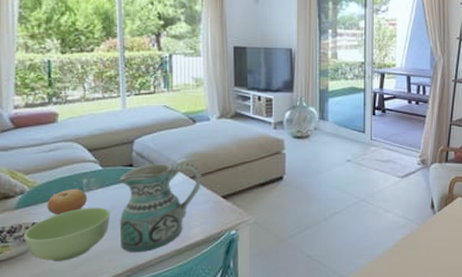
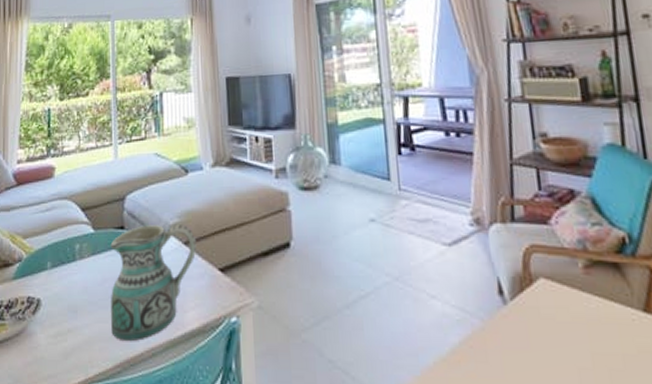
bowl: present [24,207,111,261] -> none [19,280,102,347]
fruit: present [47,189,88,214] -> none [42,256,80,287]

